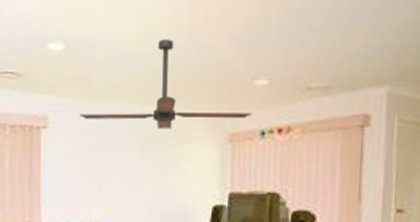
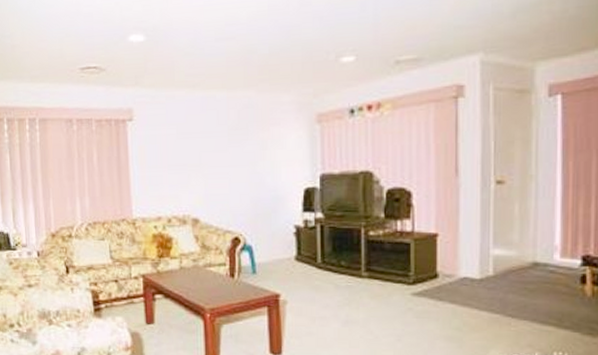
ceiling fan: present [79,39,252,129] -> none [164,22,340,114]

